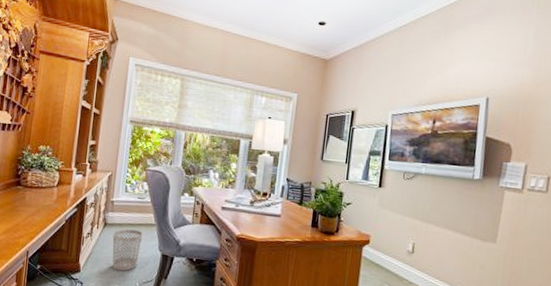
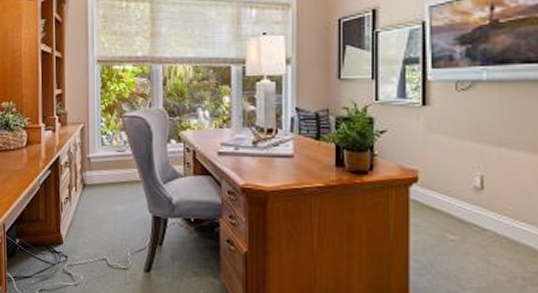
wastebasket: present [112,229,143,271] -> none [94,189,128,240]

